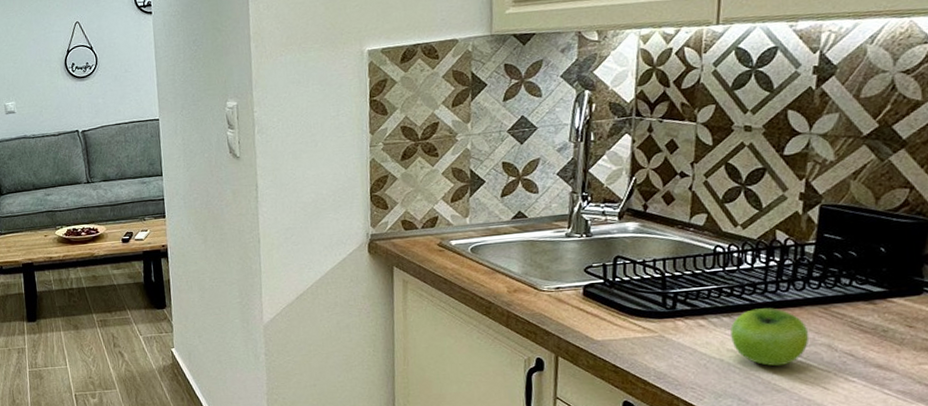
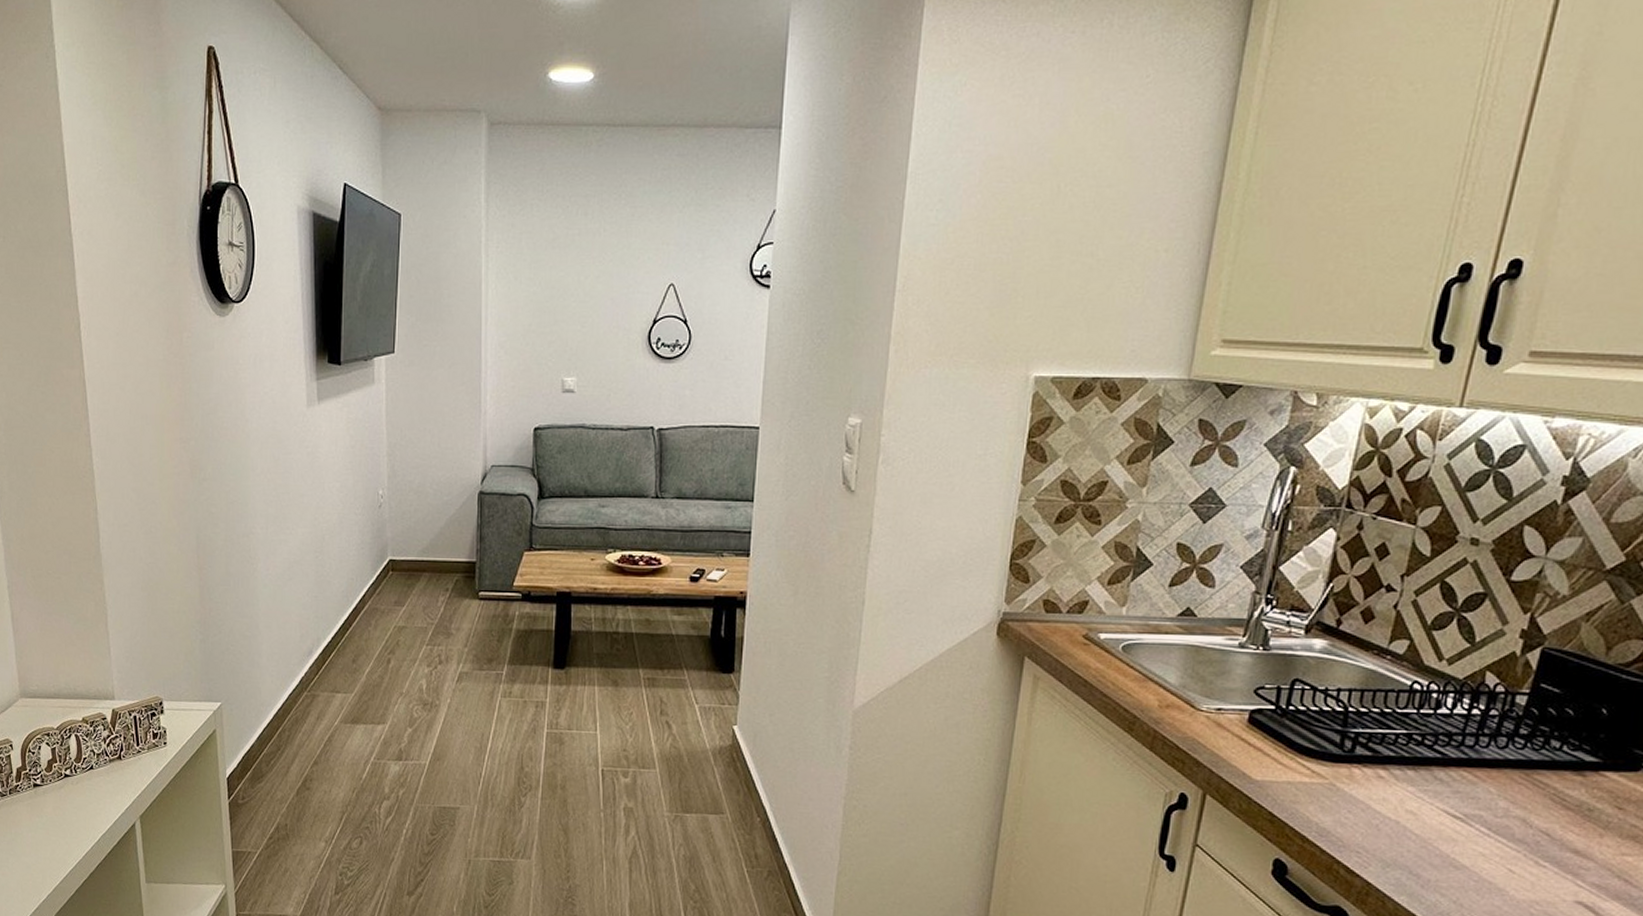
fruit: present [730,308,810,367] -> none [1413,764,1504,838]

